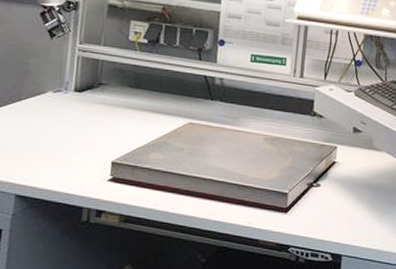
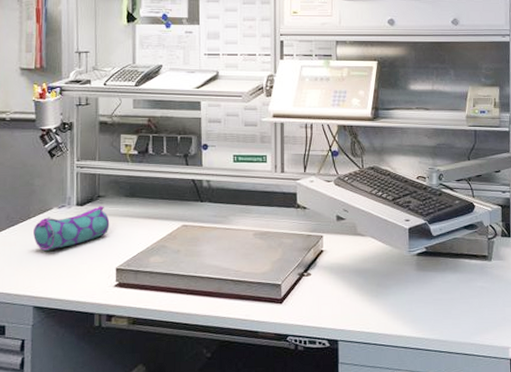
pencil case: none [22,94,110,137] -> present [33,206,110,251]

